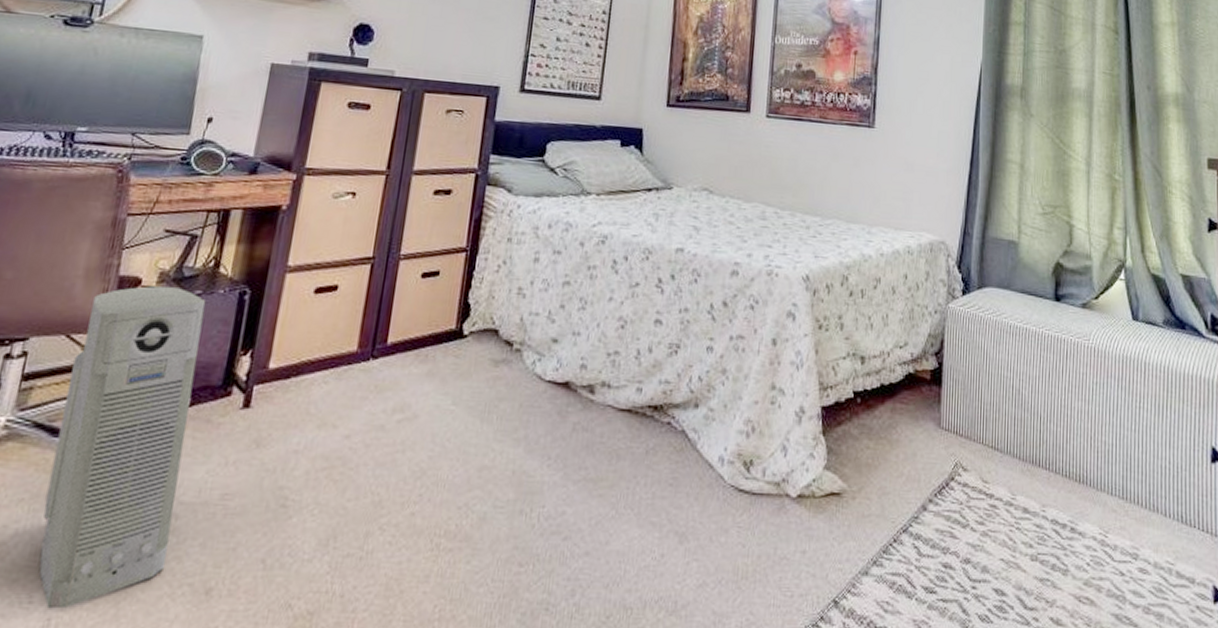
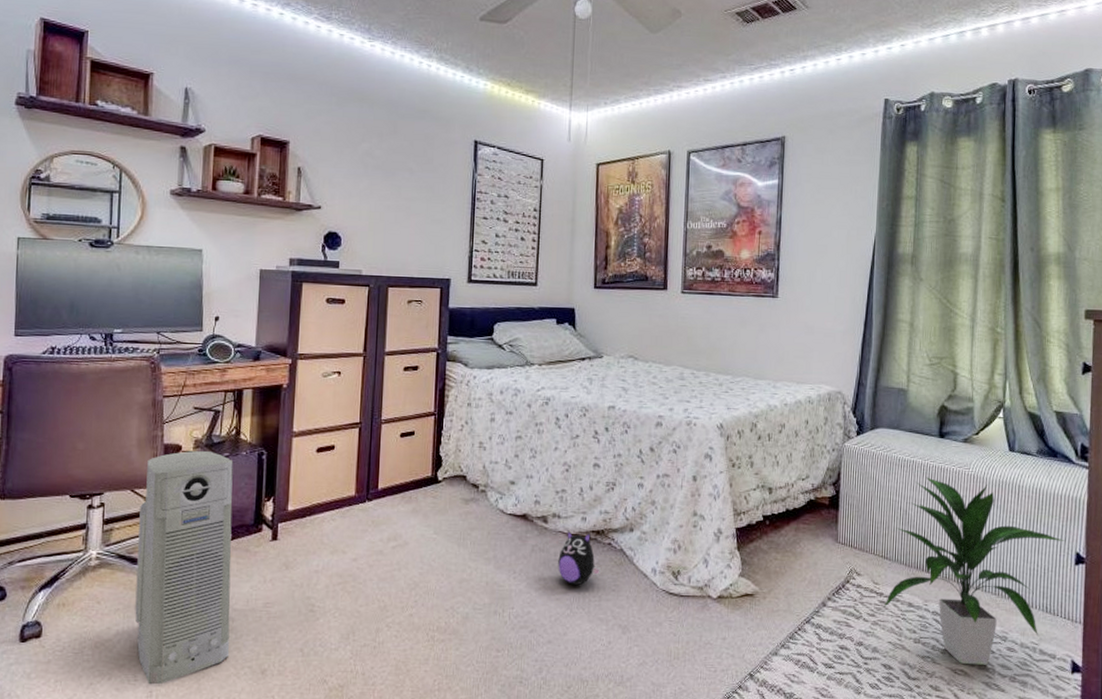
plush toy: none [603,404,658,478] -> present [558,530,602,586]
indoor plant: none [994,348,1200,591] -> present [883,477,1066,665]

